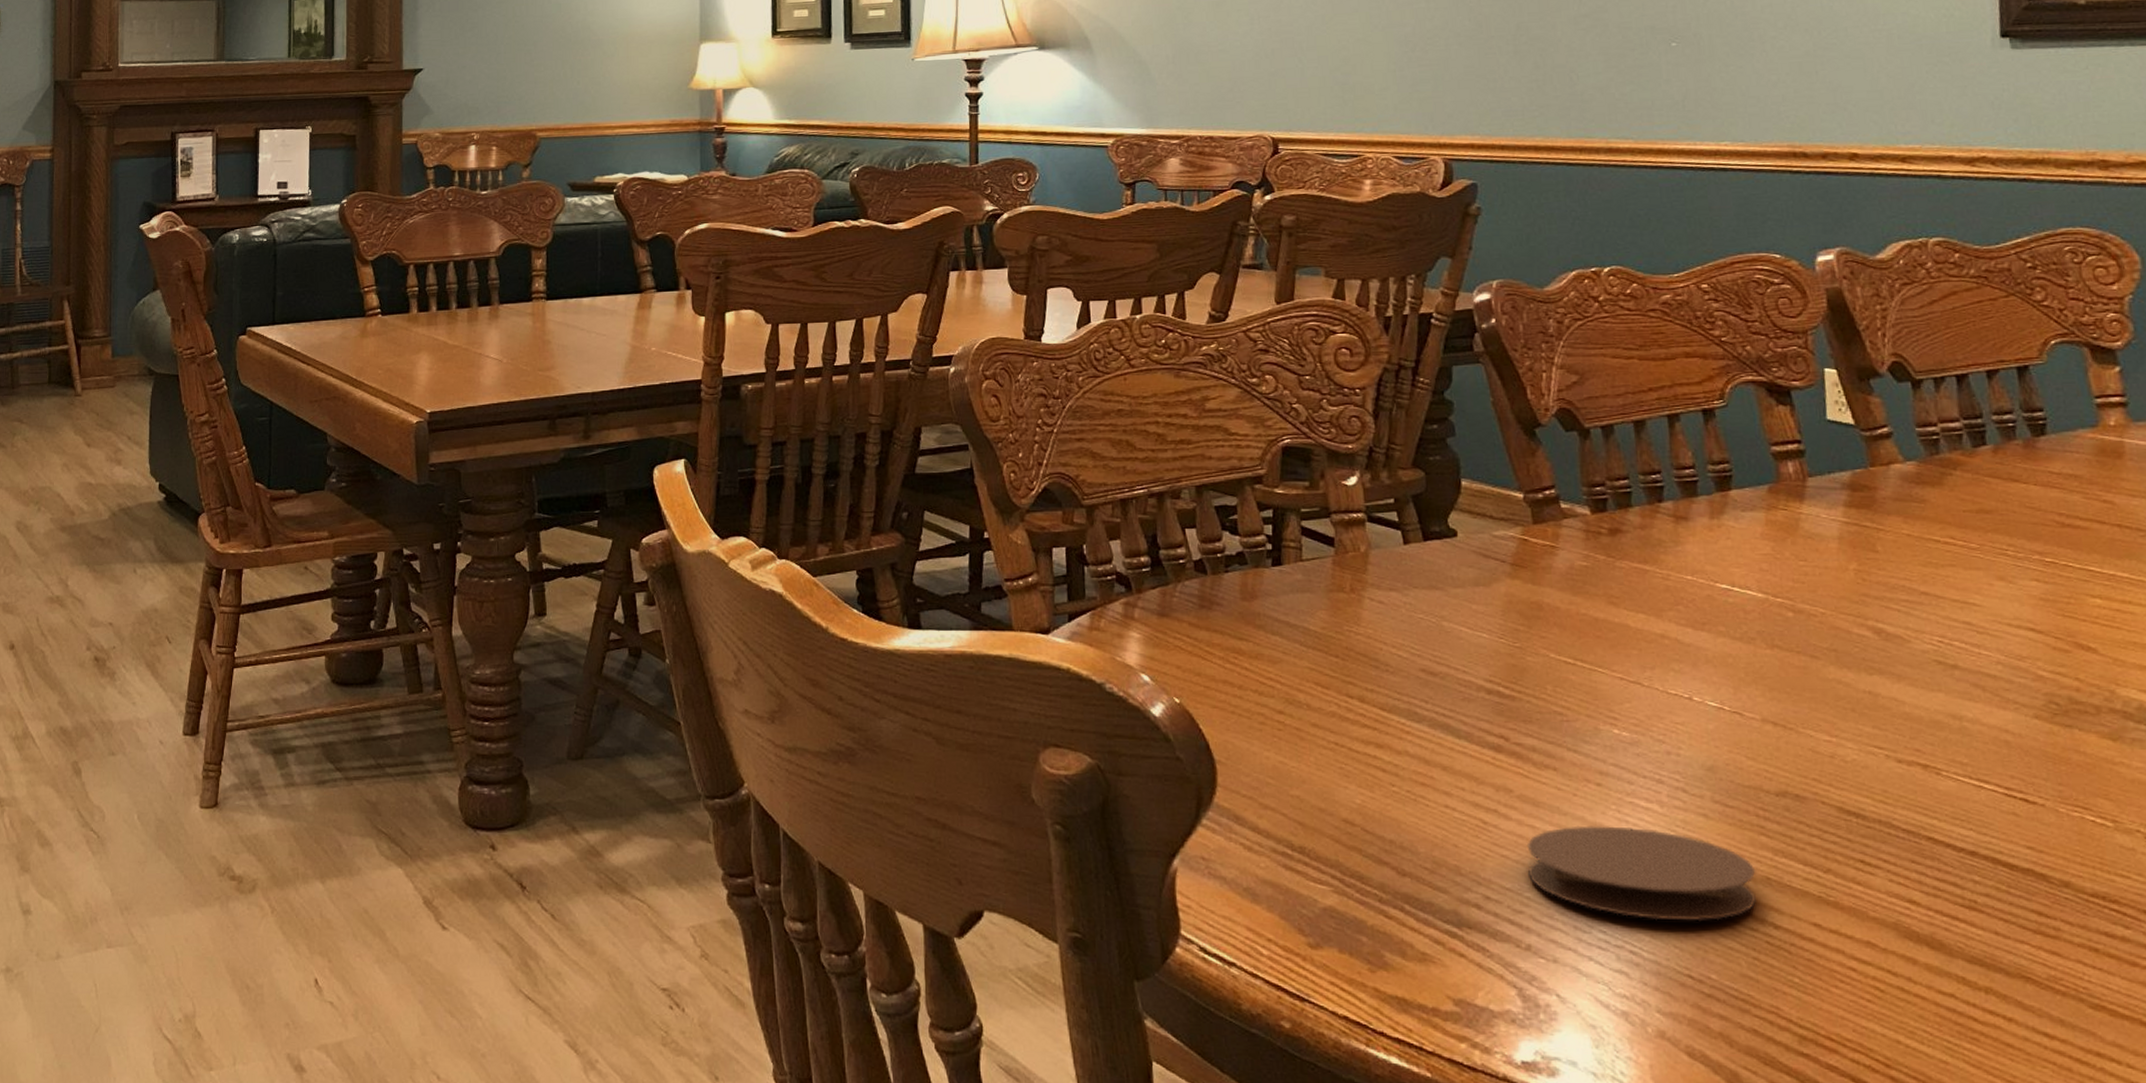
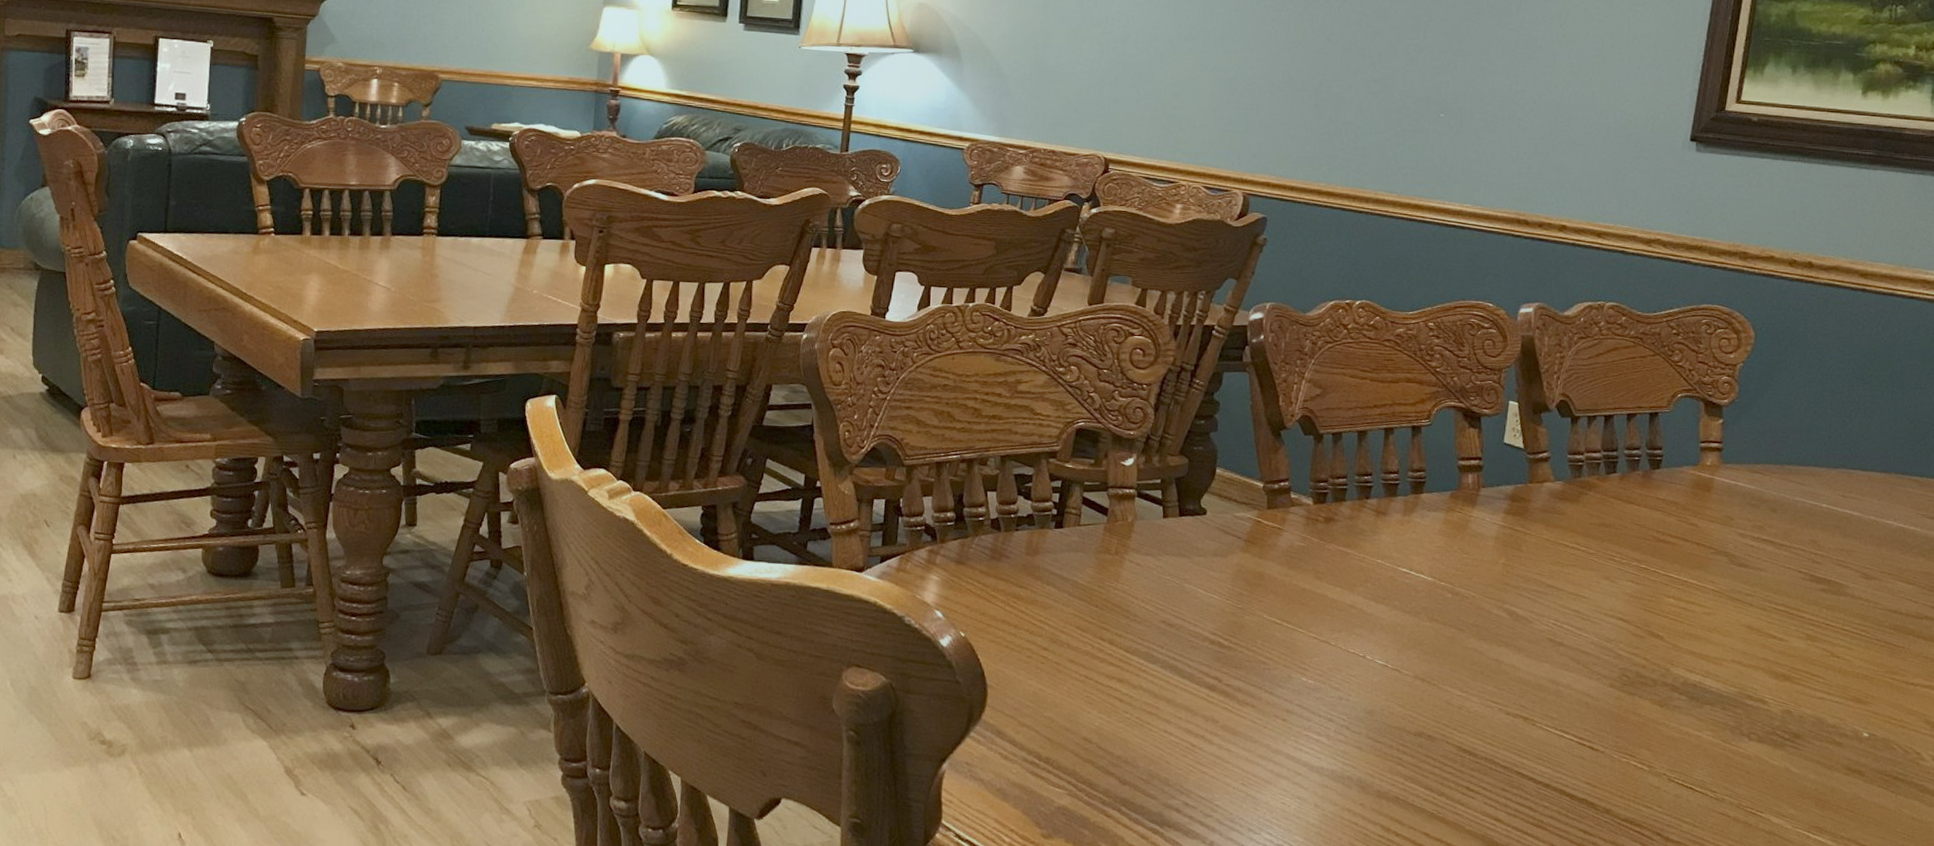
coaster: present [1526,825,1756,922] -> none [1219,751,1390,829]

